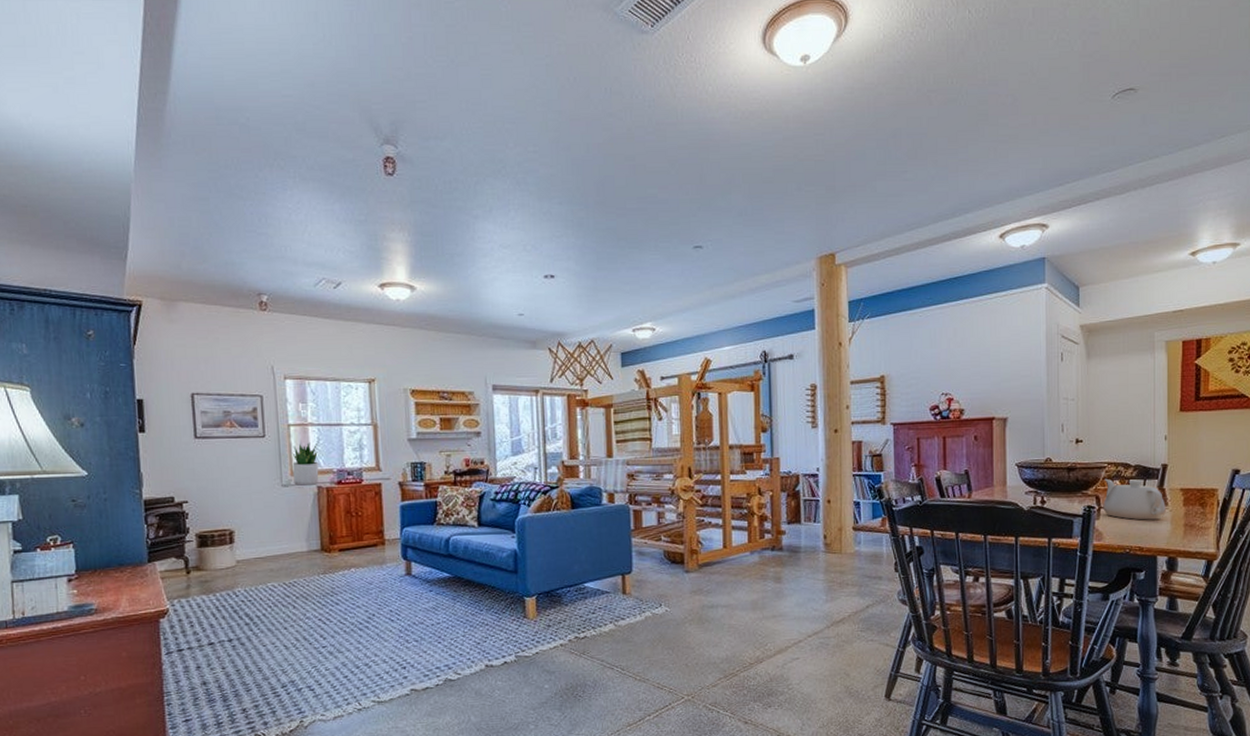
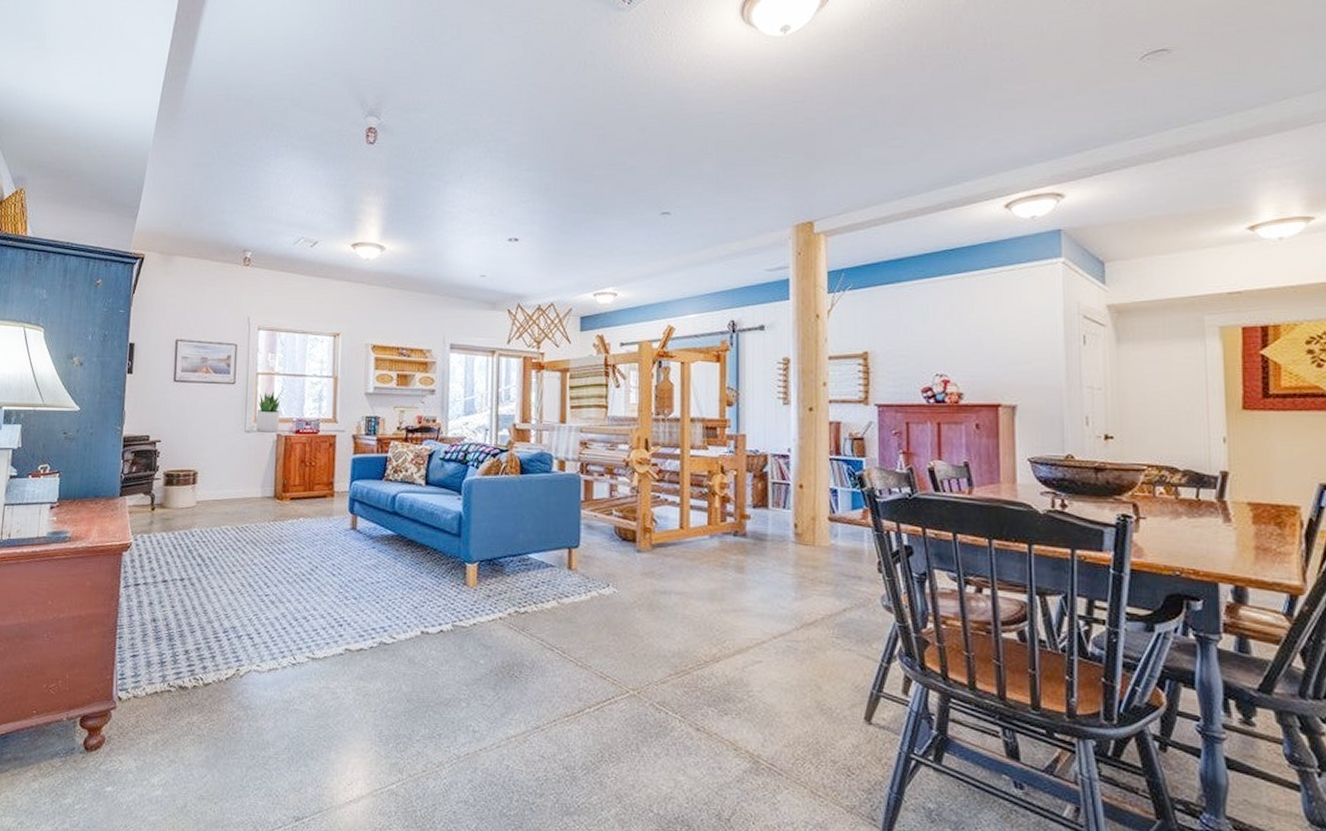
teapot: present [1103,478,1166,520] -> none [1142,483,1228,538]

